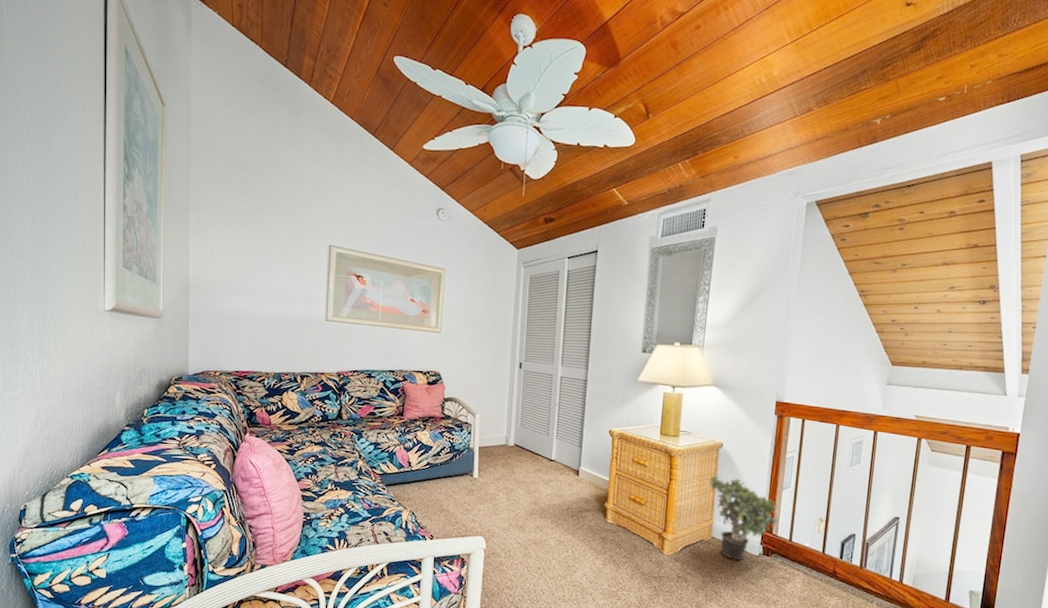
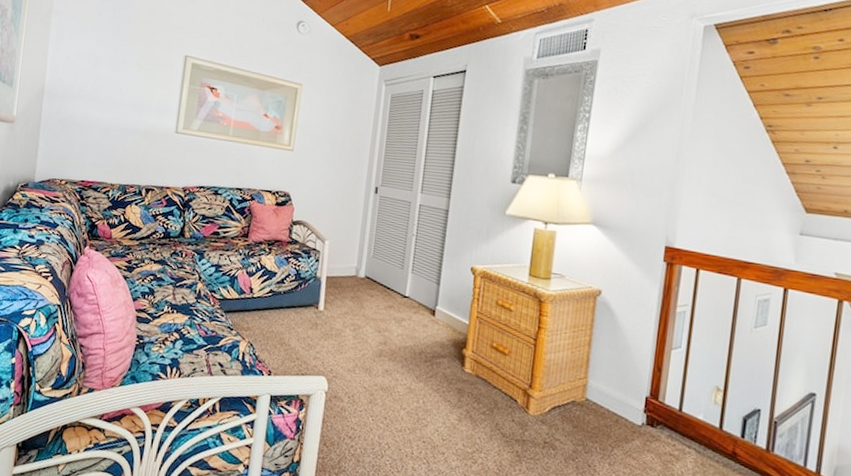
potted plant: present [707,475,779,561] -> none [582,326,666,429]

